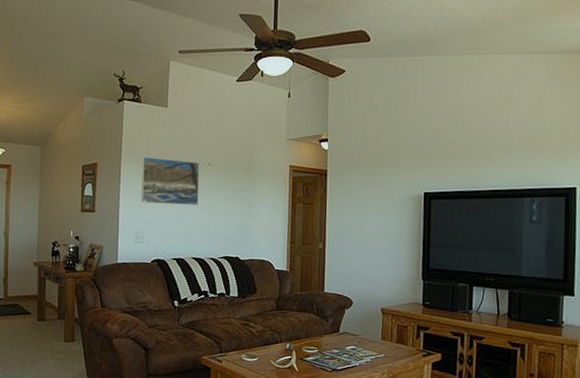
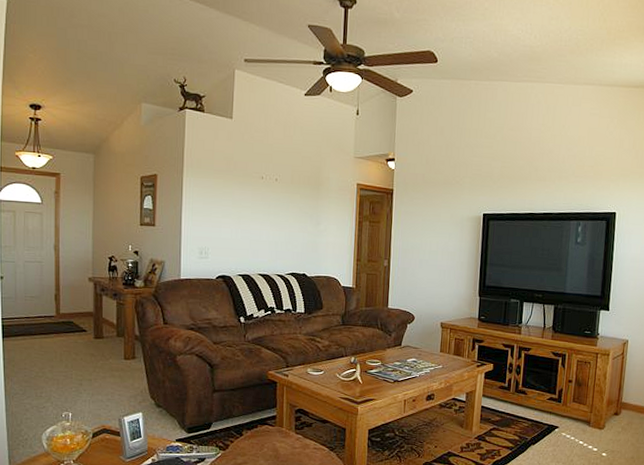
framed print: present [141,156,200,205] -> none [205,169,267,221]

